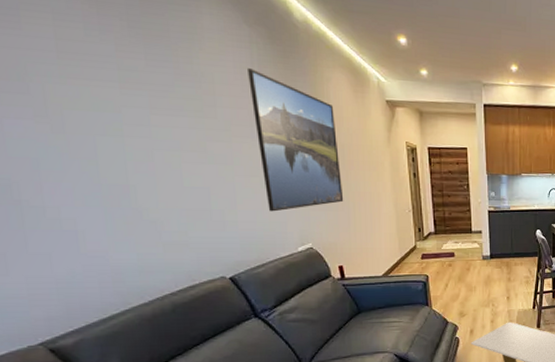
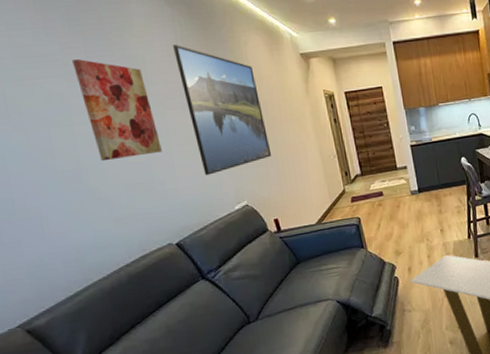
wall art: none [129,65,224,181] -> present [72,59,162,162]

